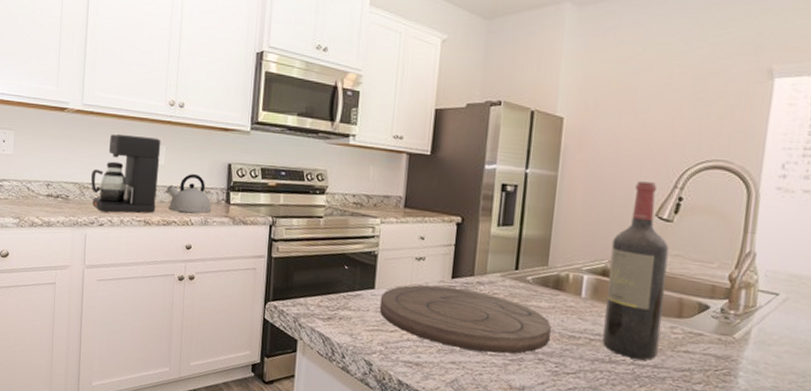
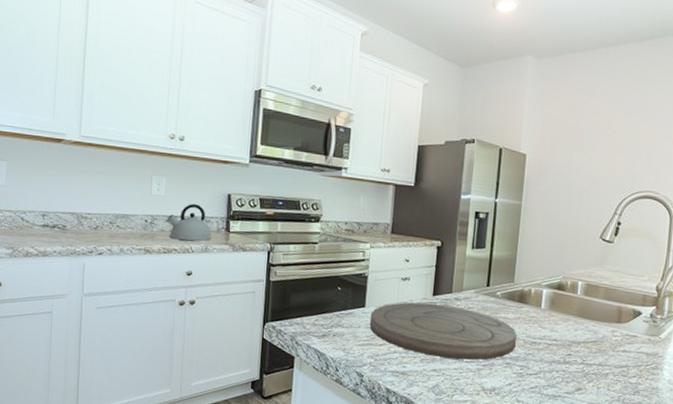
coffee maker: present [90,133,161,214] -> none [89,165,161,243]
wine bottle: present [602,181,669,360] -> none [558,209,611,360]

